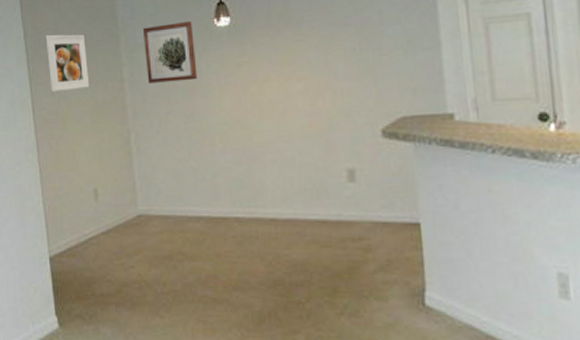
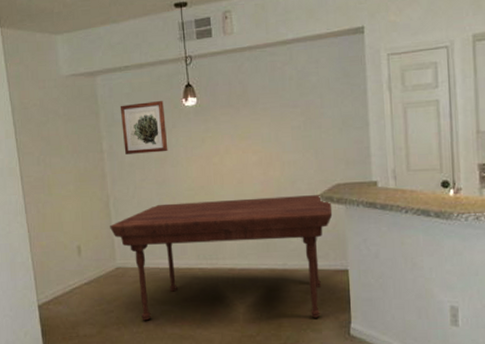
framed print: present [45,34,90,93] -> none [32,110,73,162]
dining table: none [131,130,398,283] -> present [110,195,333,321]

